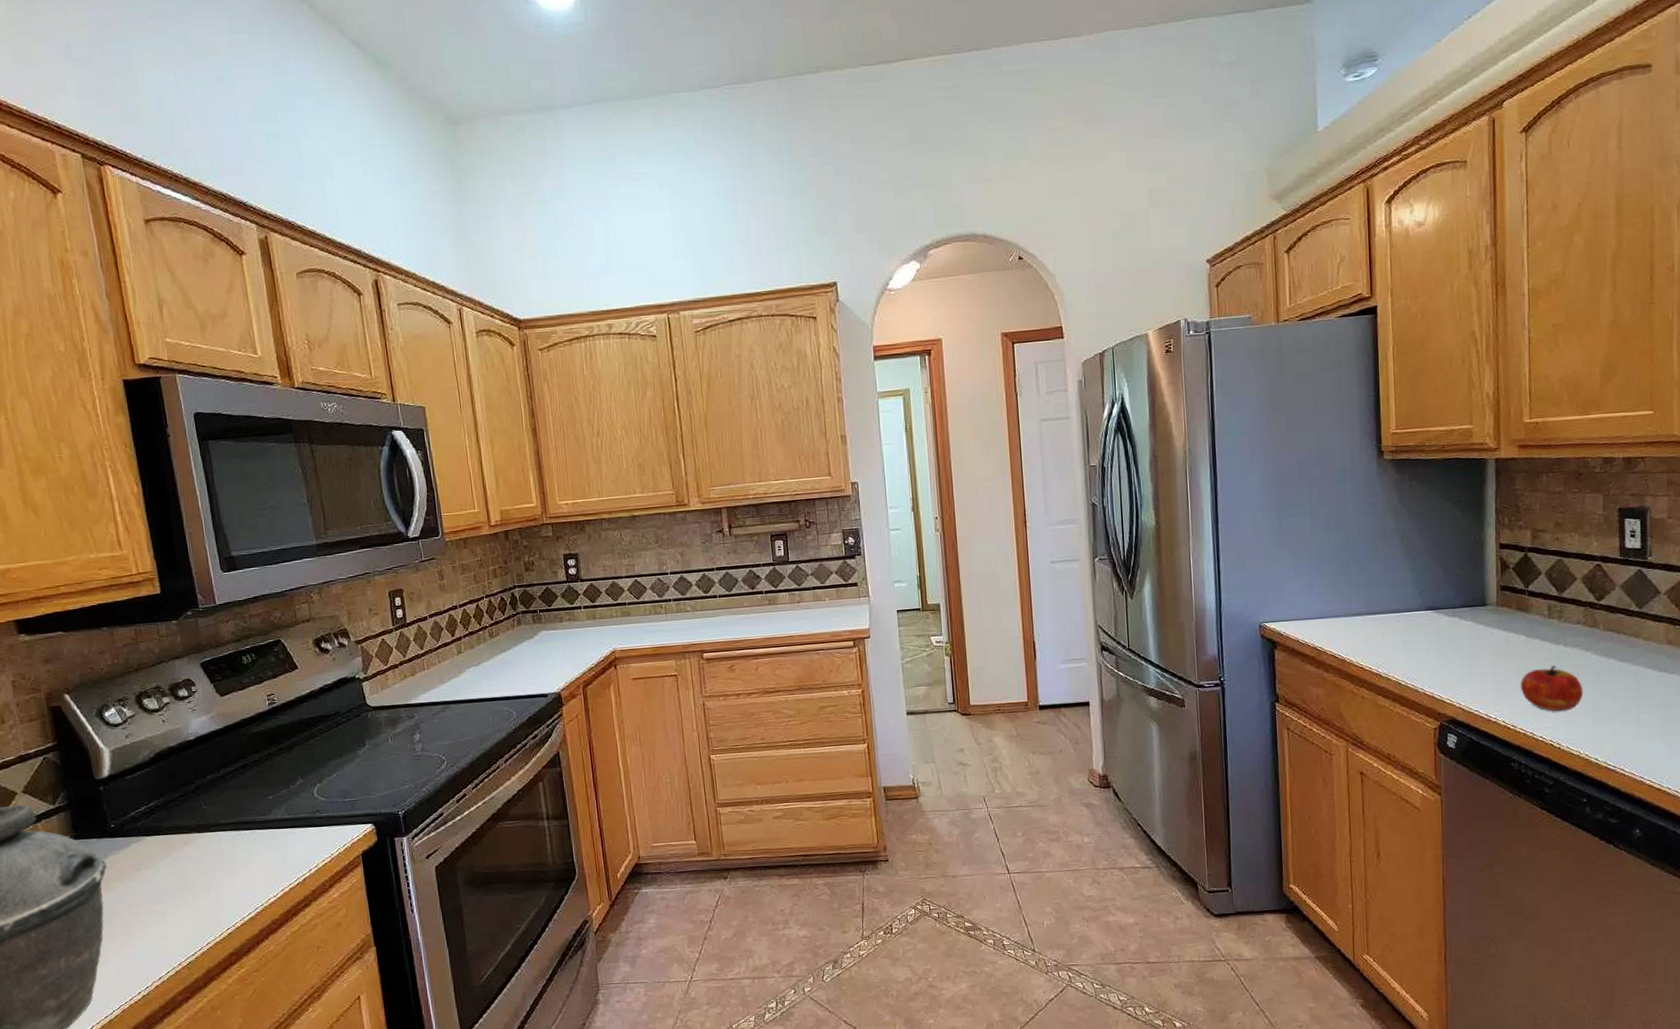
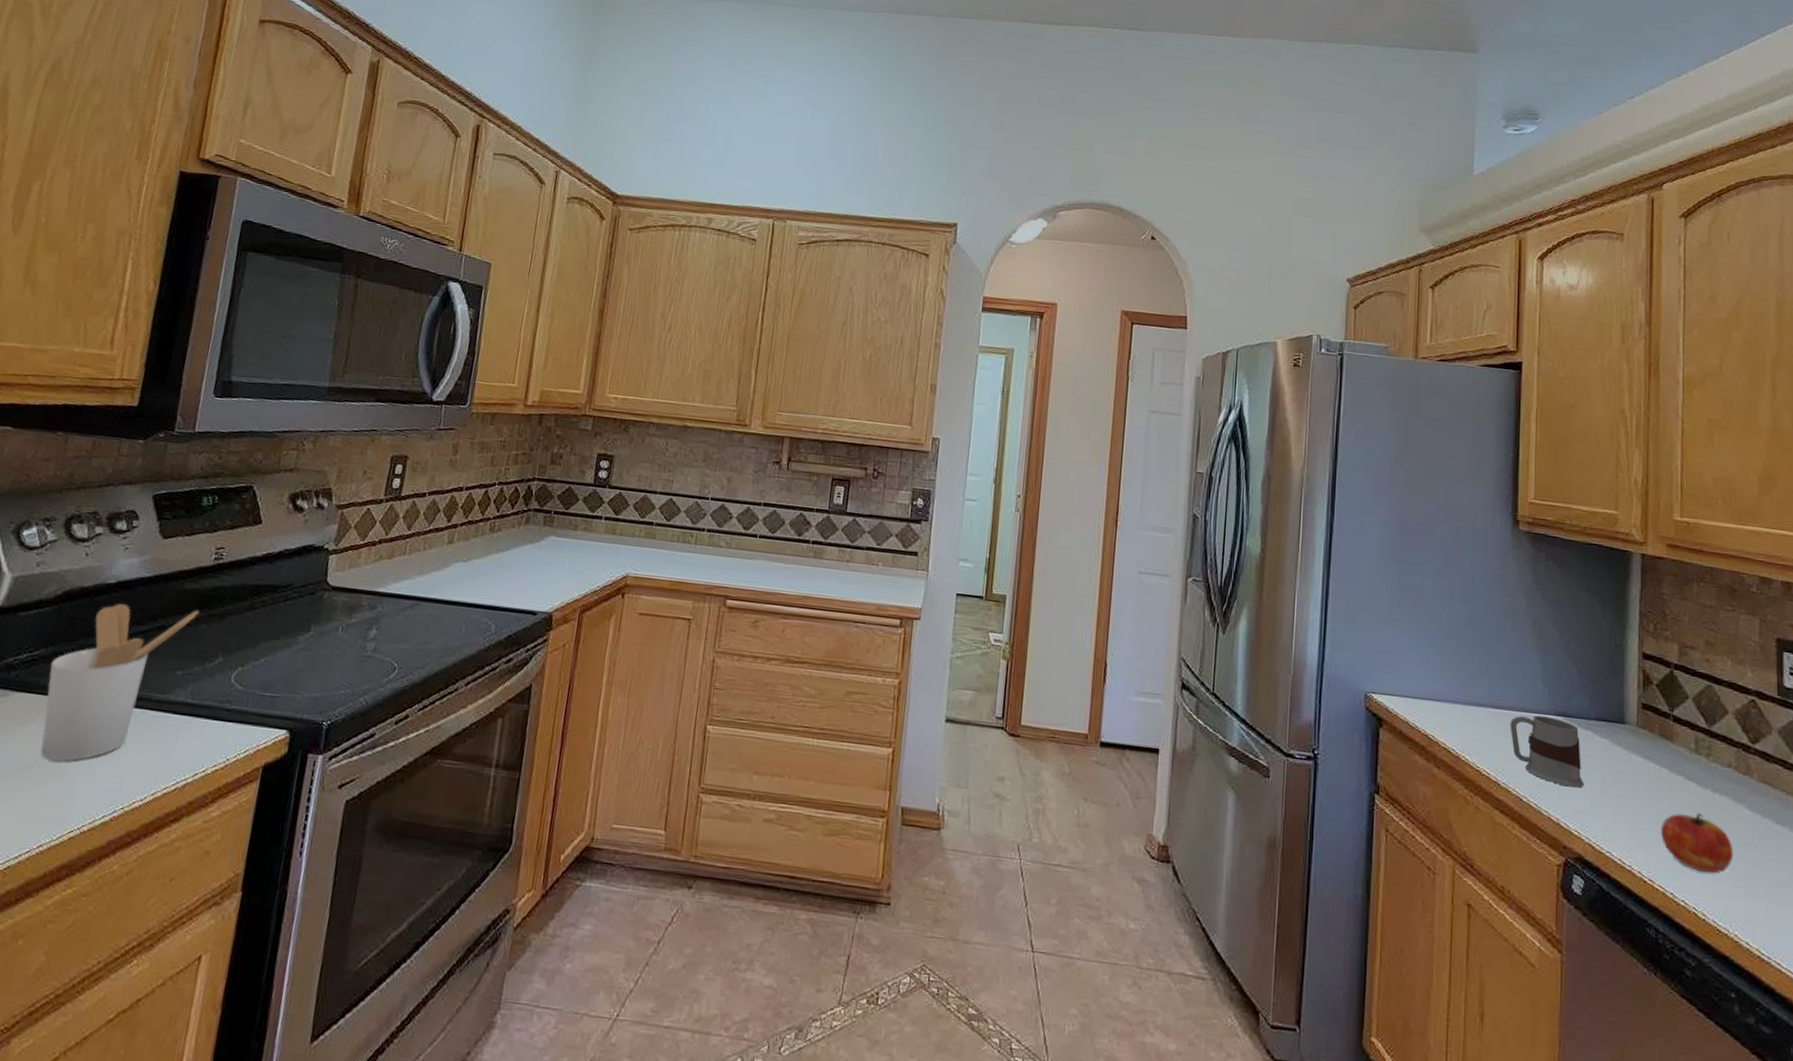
utensil holder: none [166,747,271,882] -> present [40,604,200,762]
mug: none [1386,612,1453,666] -> present [1510,715,1584,788]

